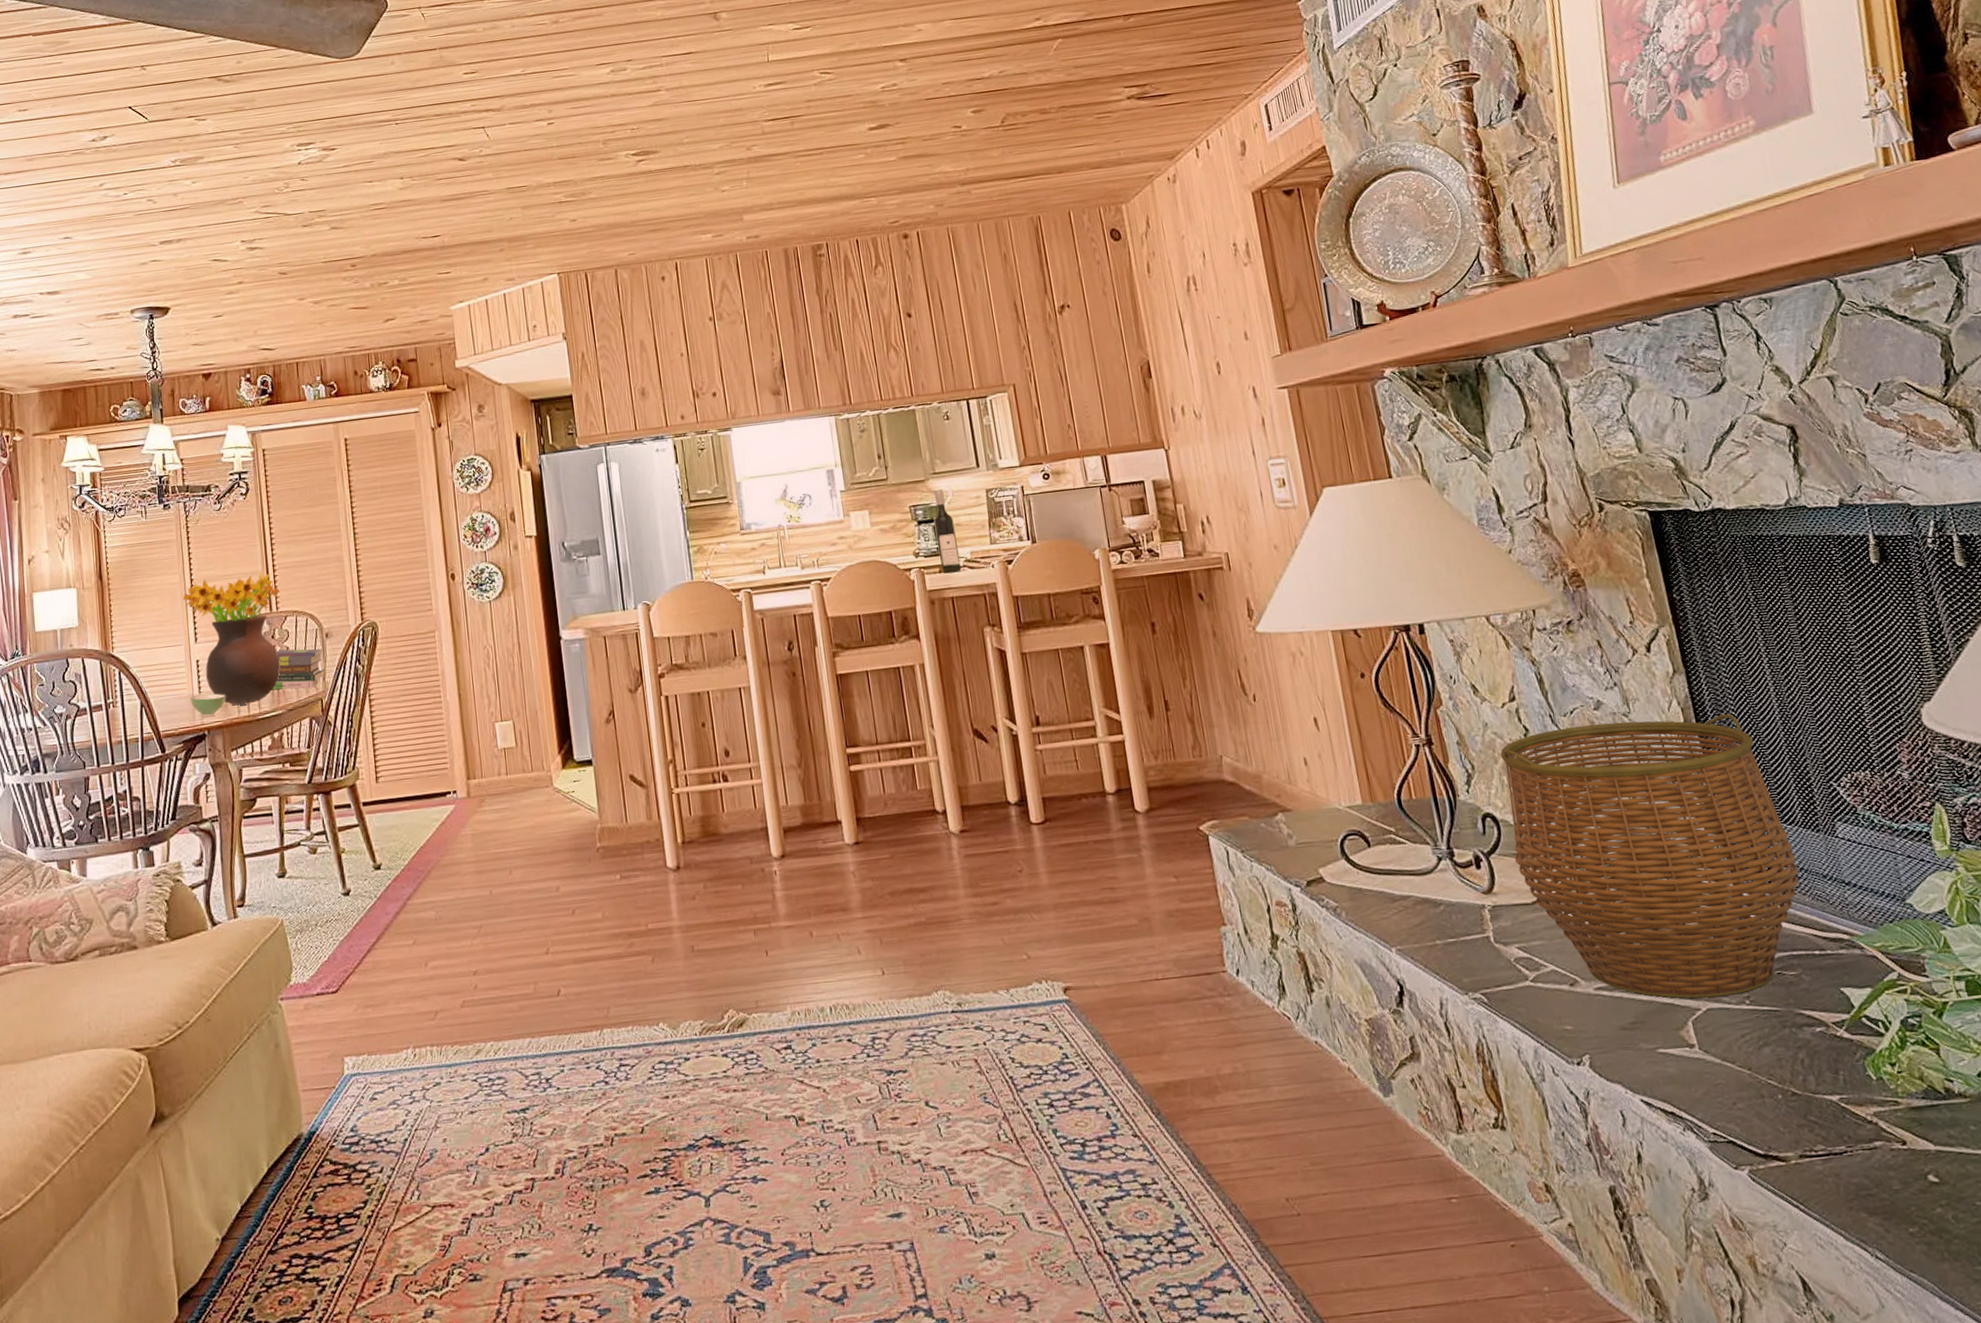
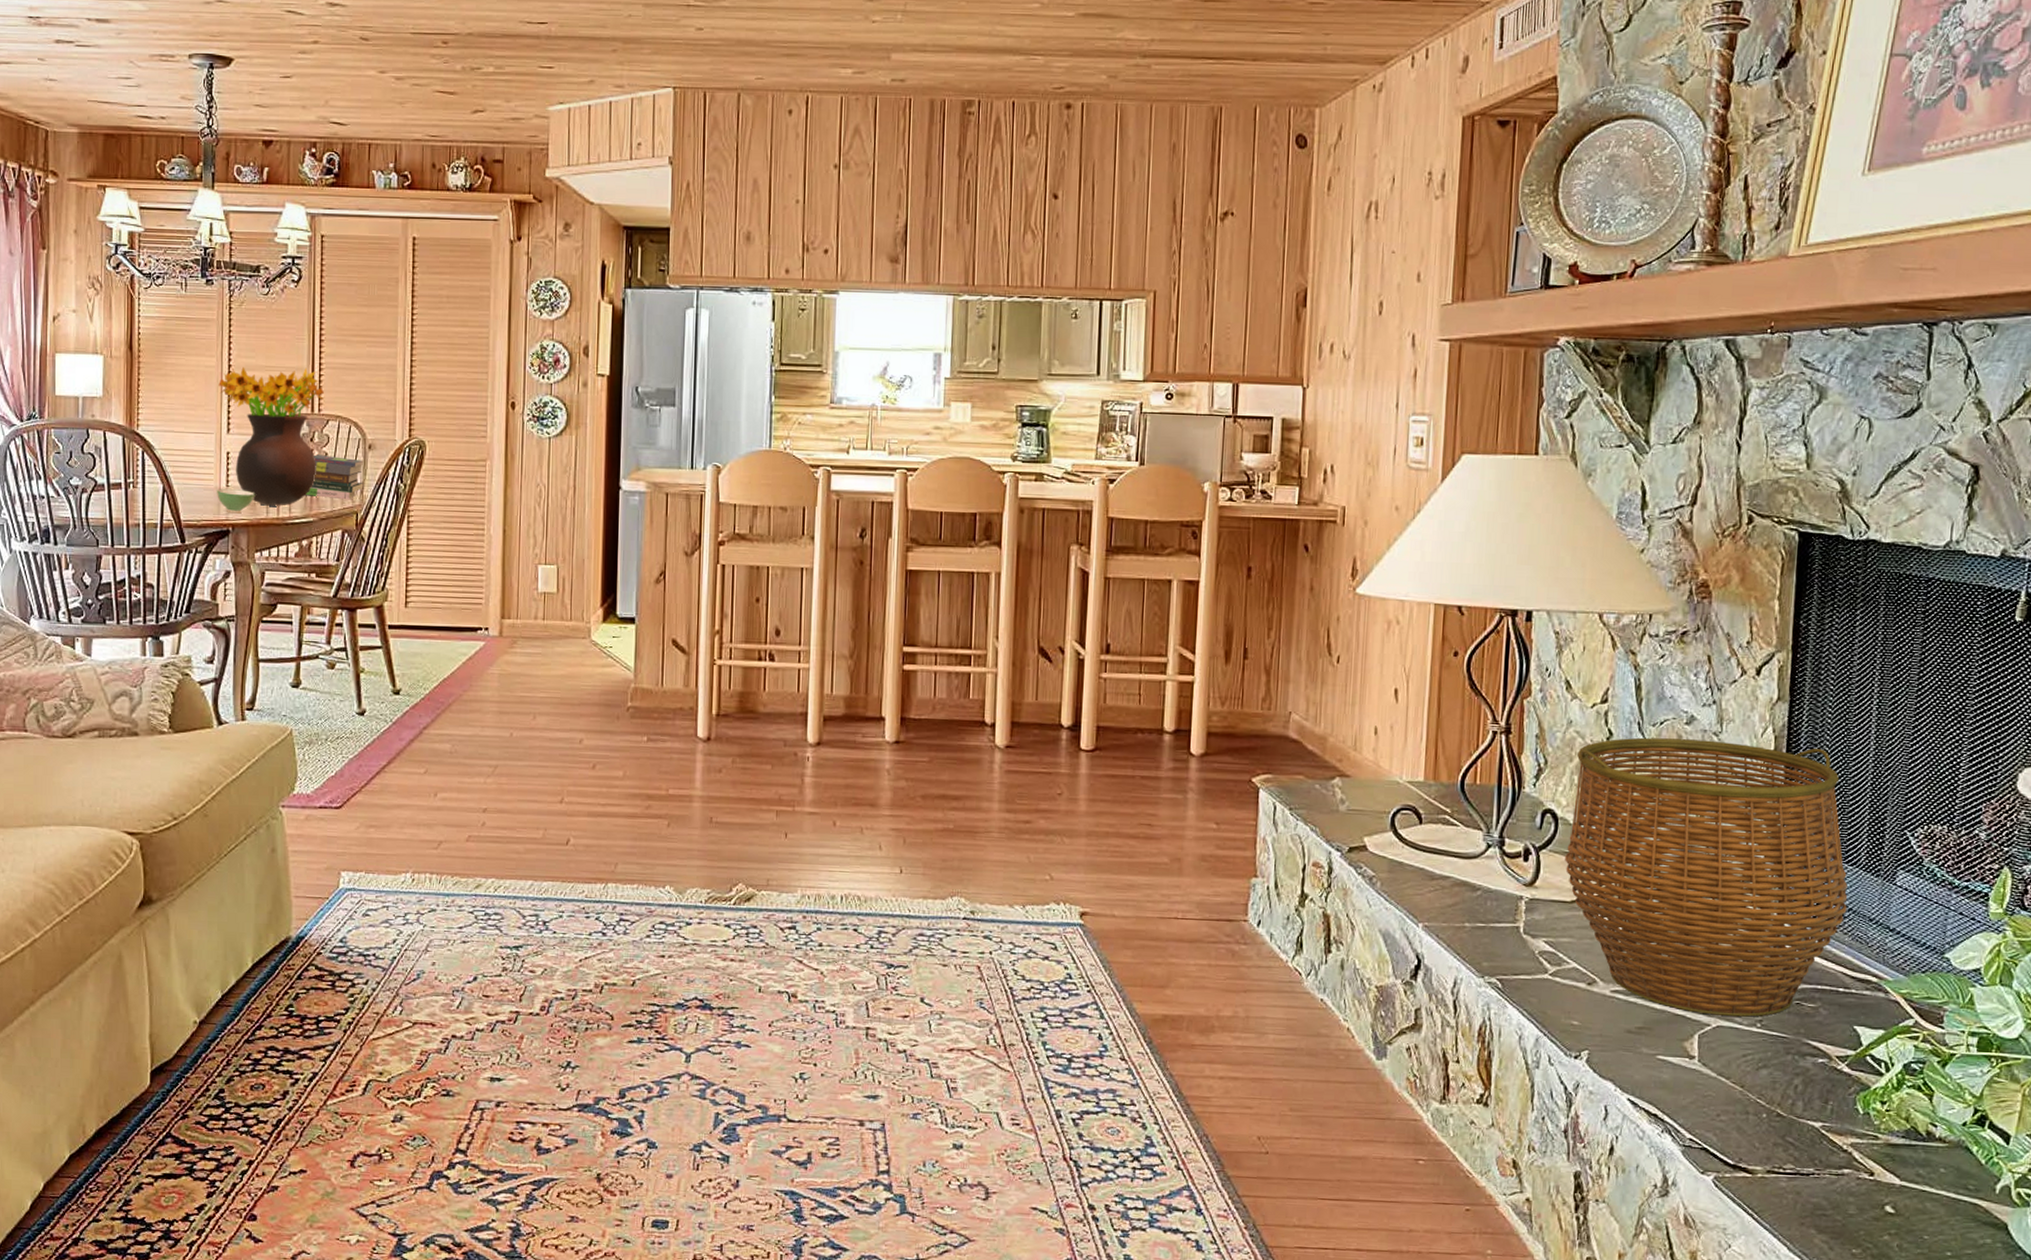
bottle: present [933,490,962,574] -> none [1037,393,1061,483]

